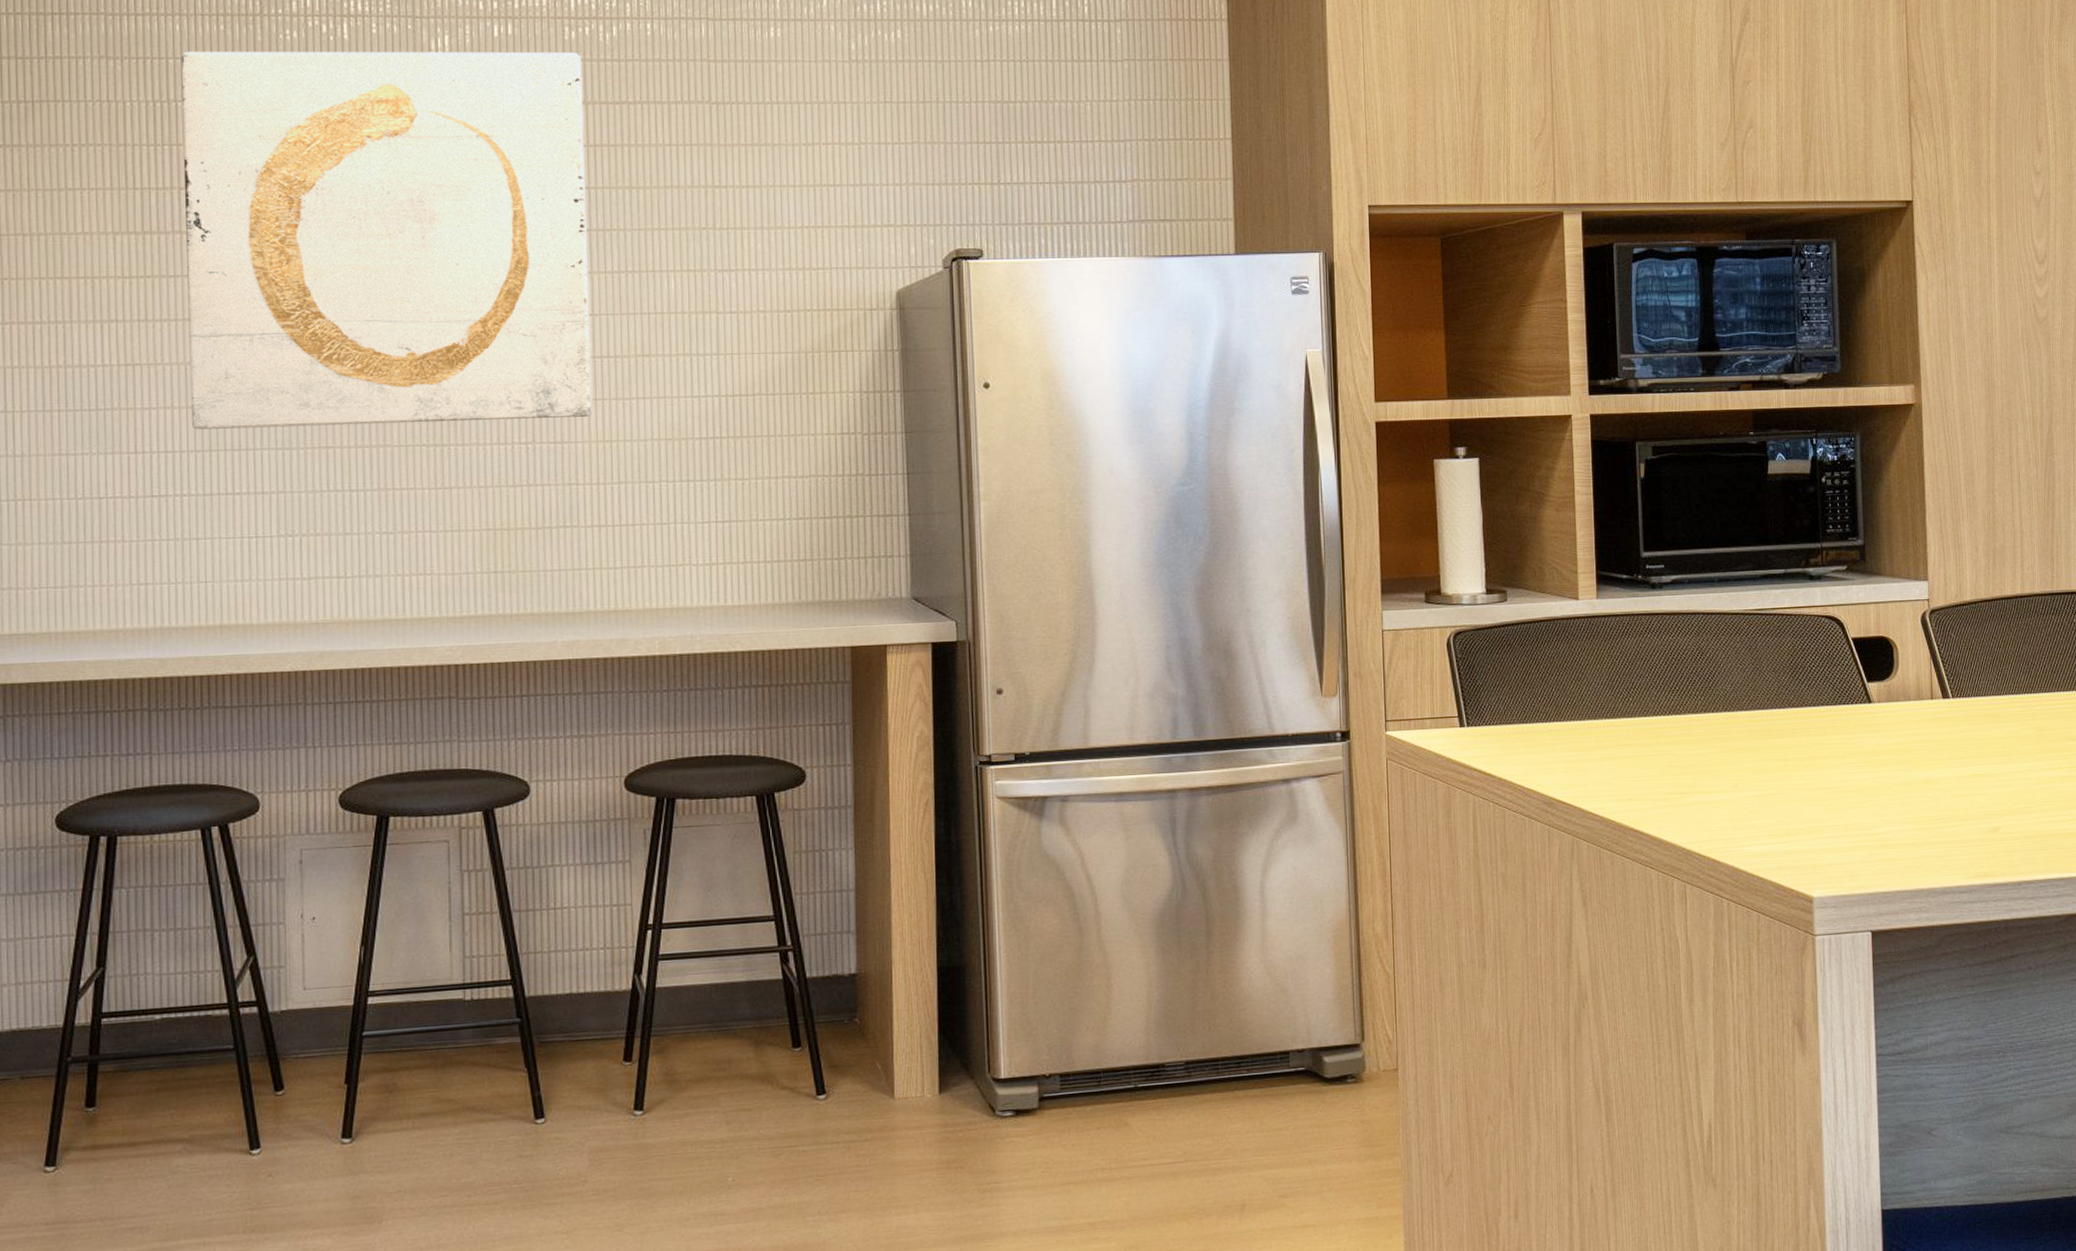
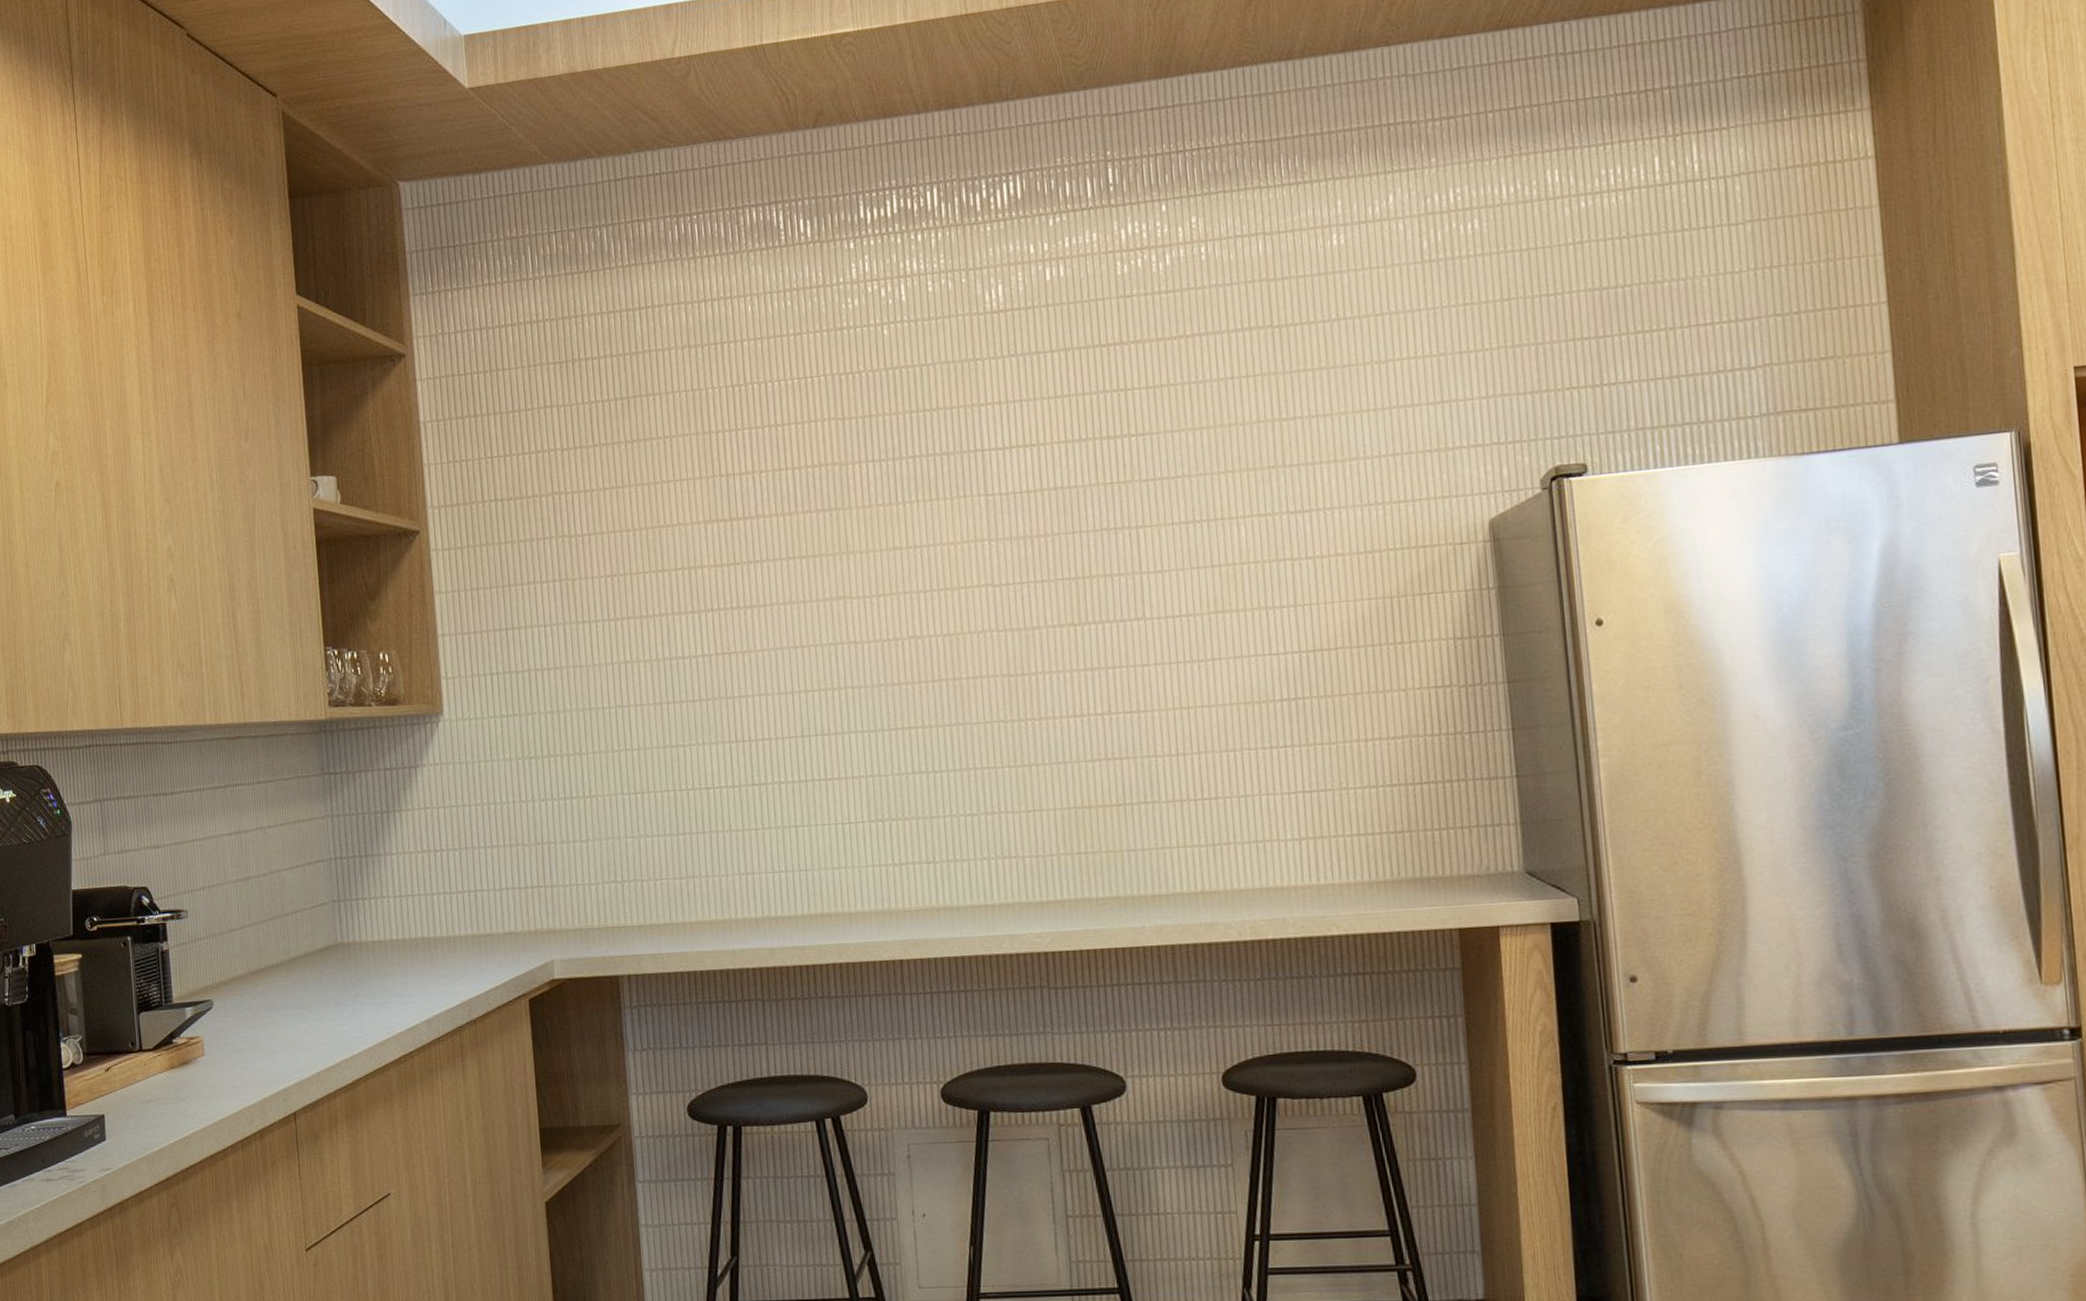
wall art: present [180,51,593,430] -> none [754,287,1168,716]

